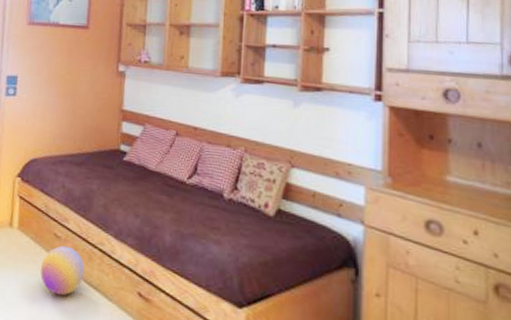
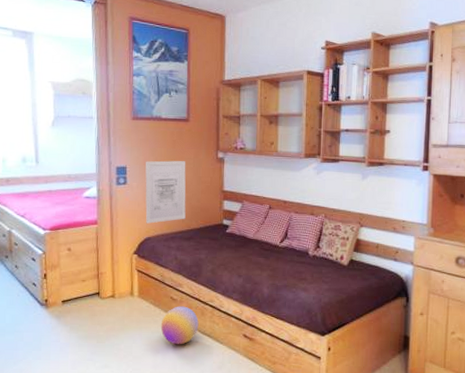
wall art: none [33,71,83,143] -> present [145,160,186,224]

